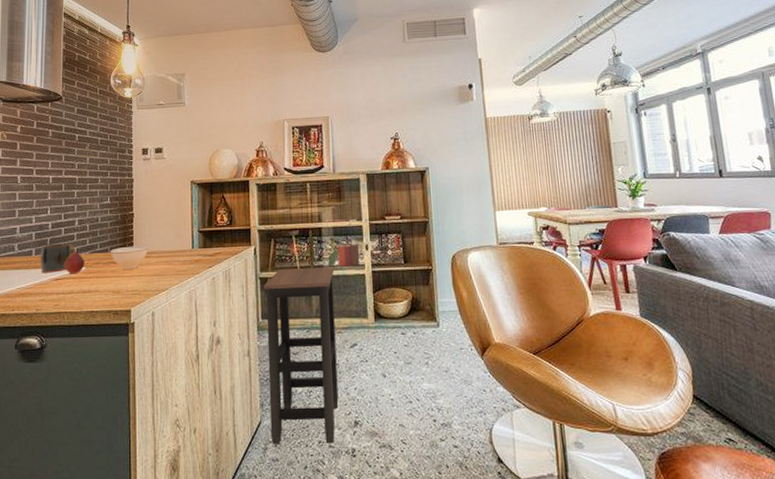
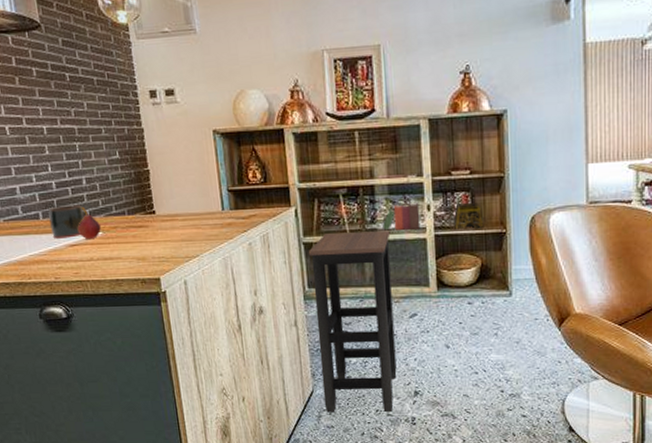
bowl: present [110,245,149,271] -> none [128,207,172,236]
decorative box: none [387,243,412,266] -> present [453,203,483,229]

